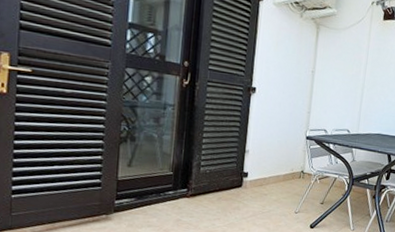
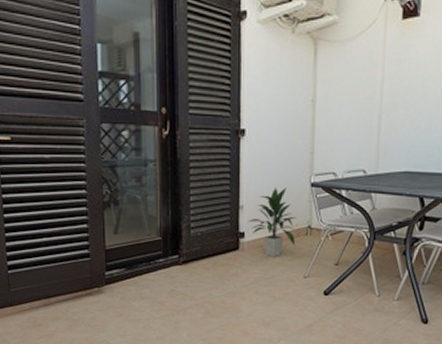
indoor plant: none [251,137,293,195] -> present [248,187,297,256]

